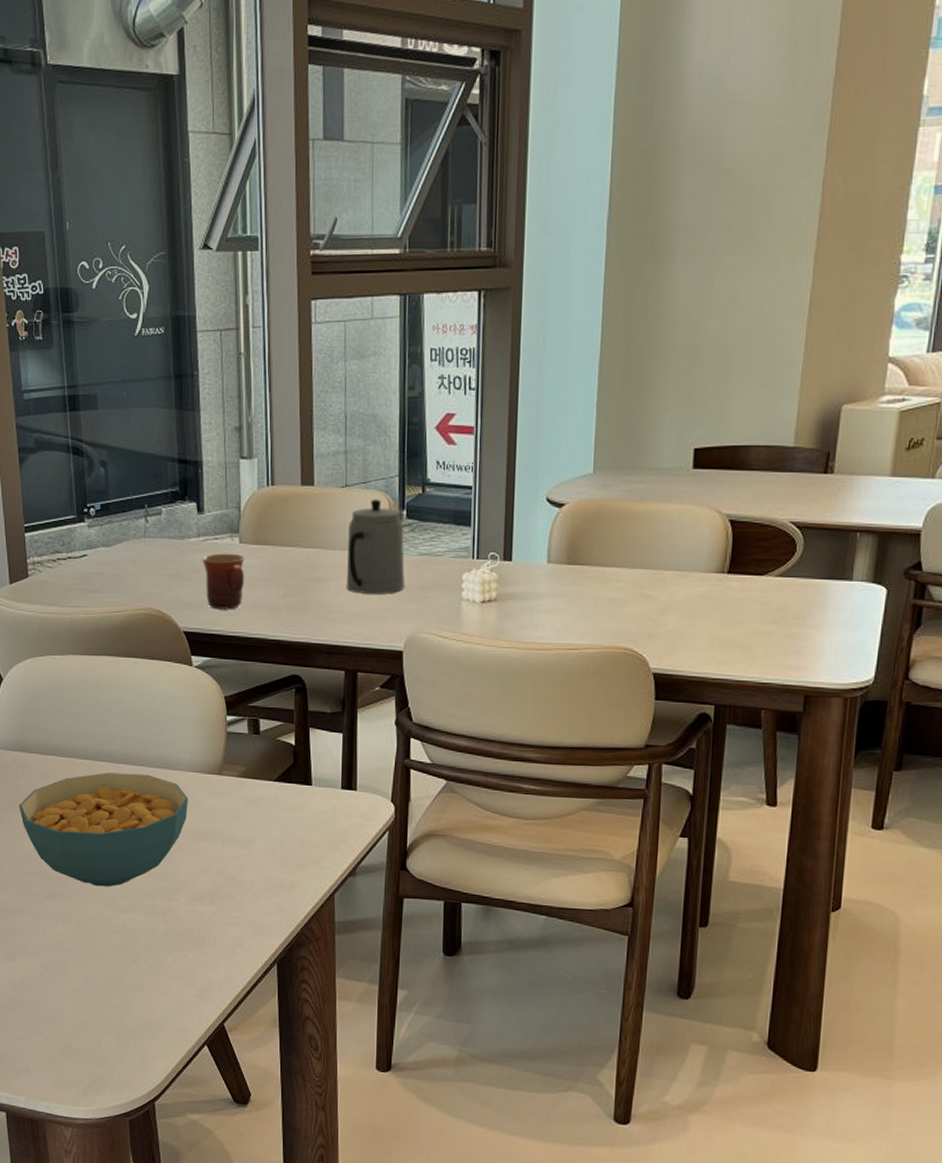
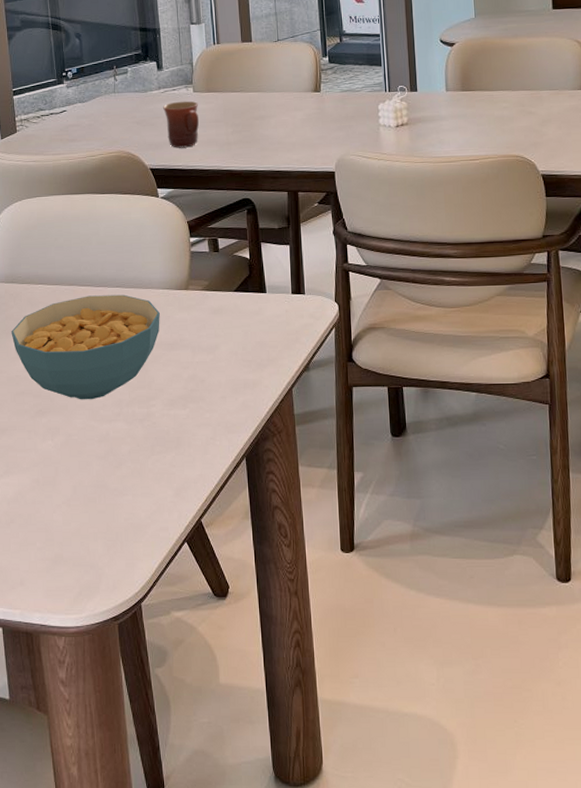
teapot: present [346,499,405,594] -> none [282,49,332,127]

